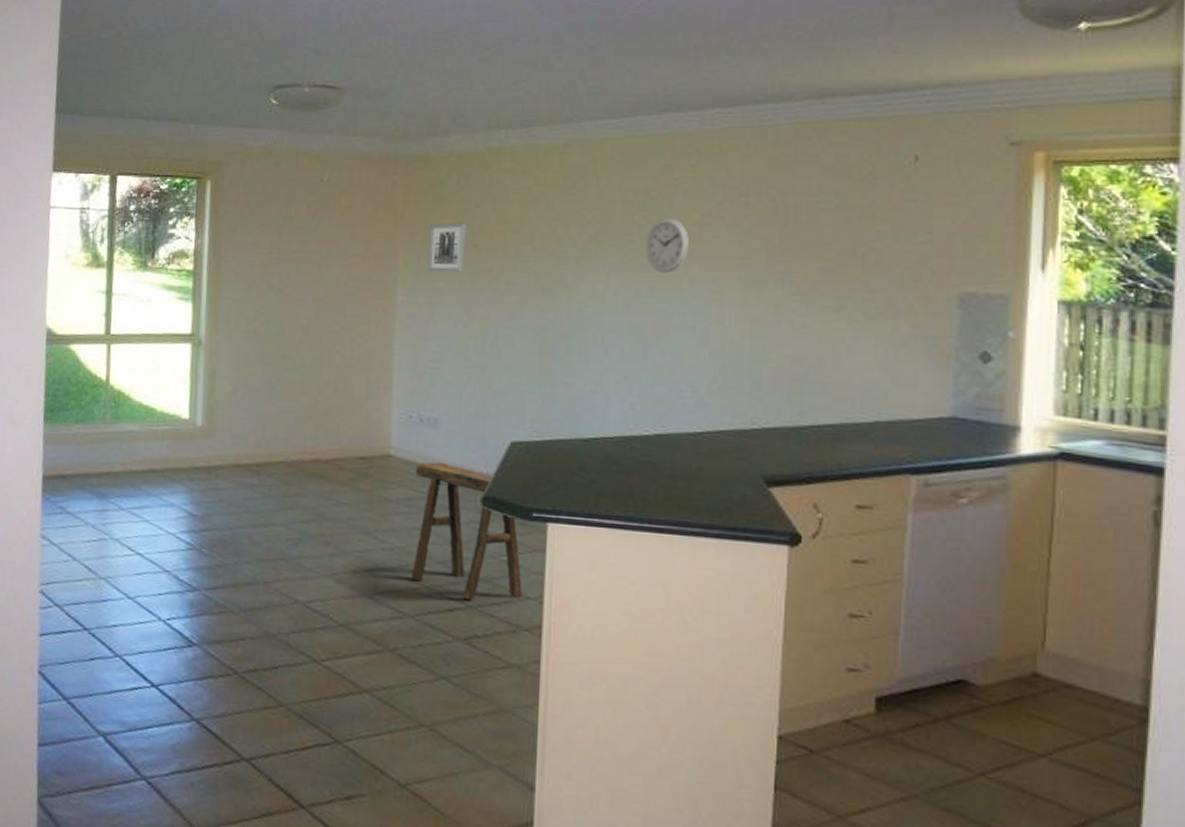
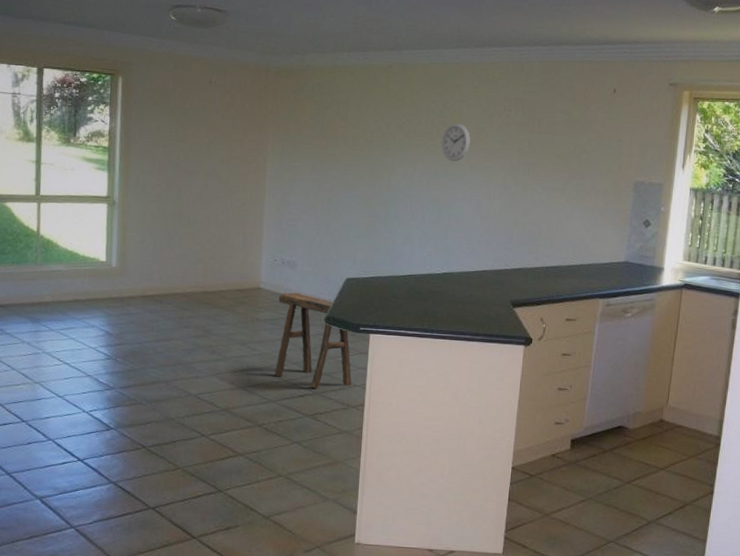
wall art: present [427,223,467,273] -> none [289,119,319,157]

